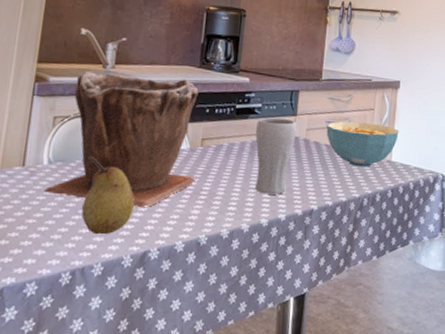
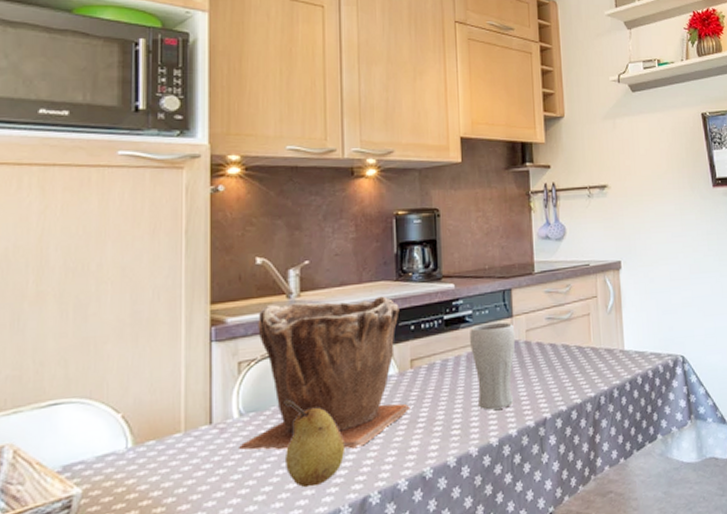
cereal bowl: present [326,121,399,168] -> none [547,312,628,363]

